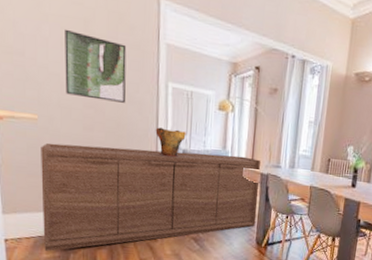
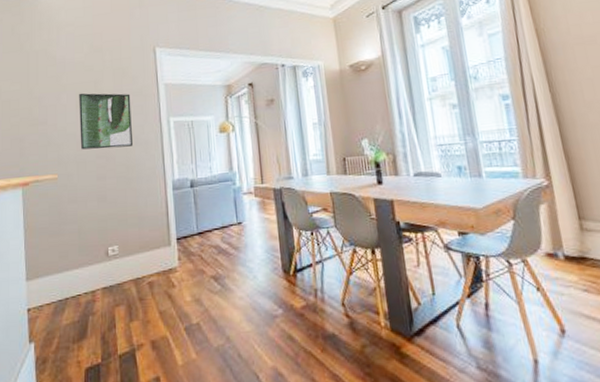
sideboard: present [41,142,261,251] -> none [60,174,278,317]
decorative urn: present [155,127,186,158] -> none [162,160,192,191]

